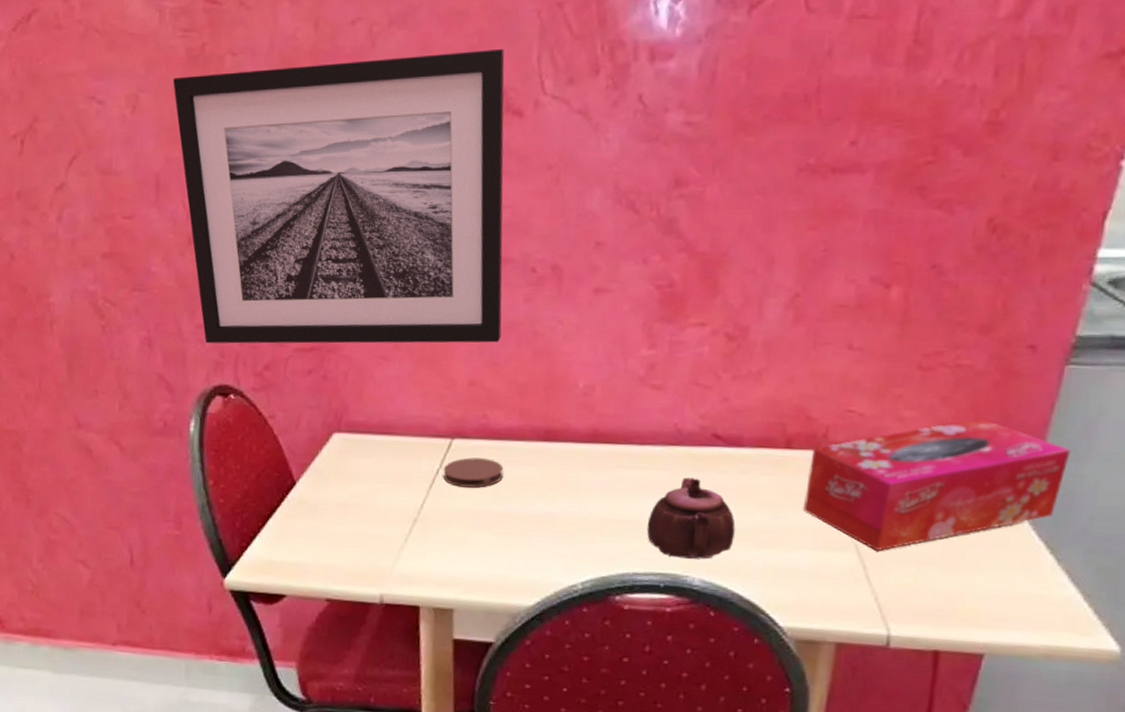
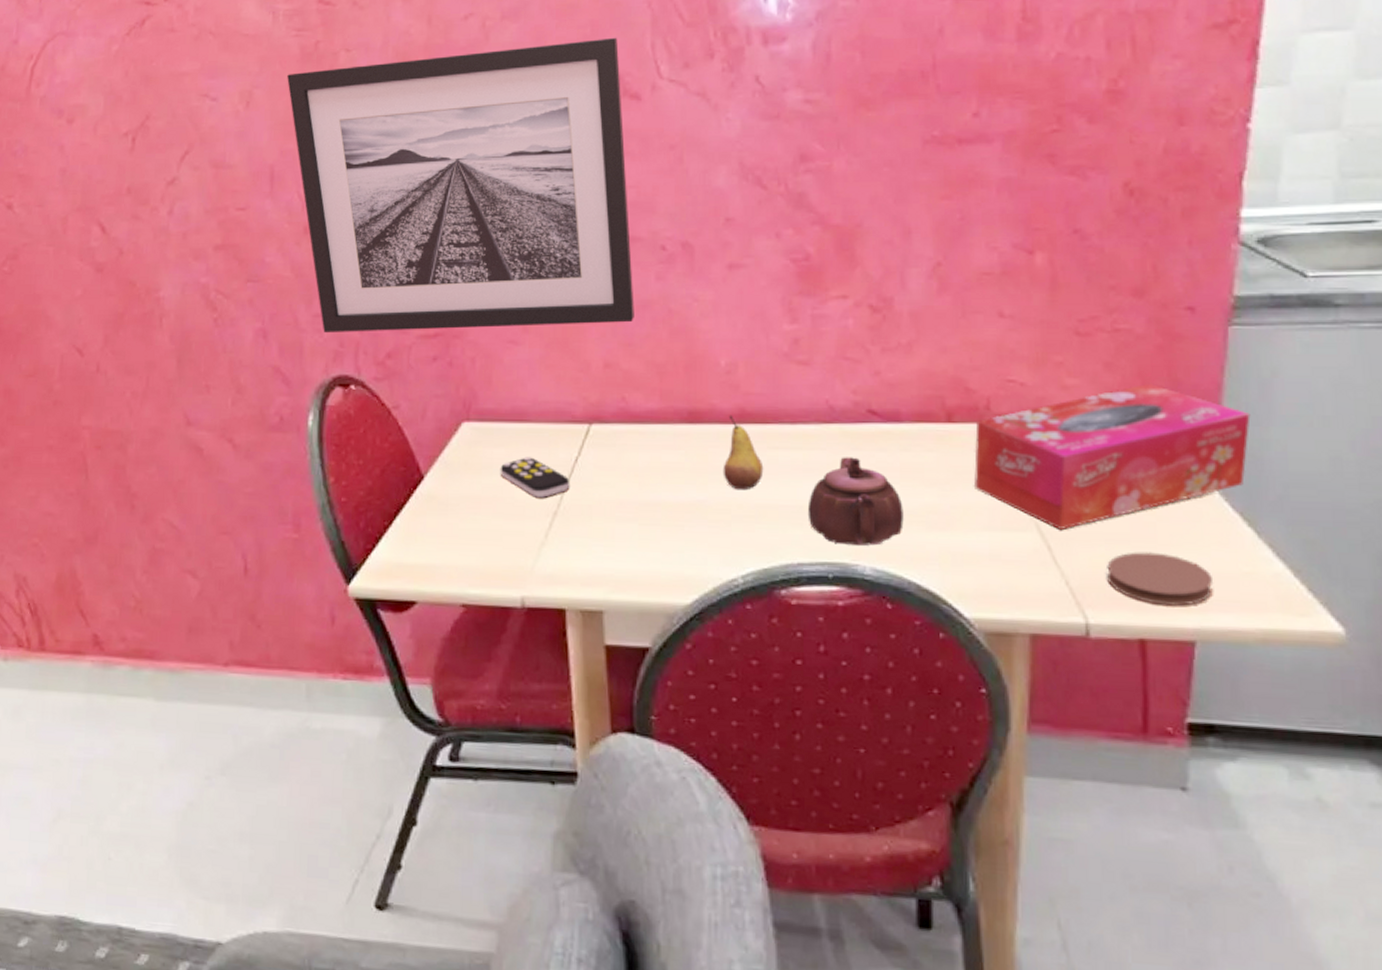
remote control: none [366,467,431,506] -> present [500,457,570,498]
coaster: present [443,457,504,489] -> none [582,443,647,477]
fruit: none [572,434,611,505] -> present [723,415,764,491]
coaster: none [913,573,1009,623] -> present [1107,552,1213,606]

